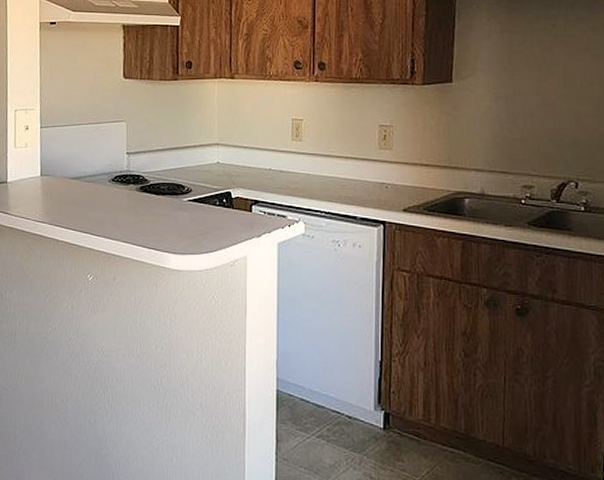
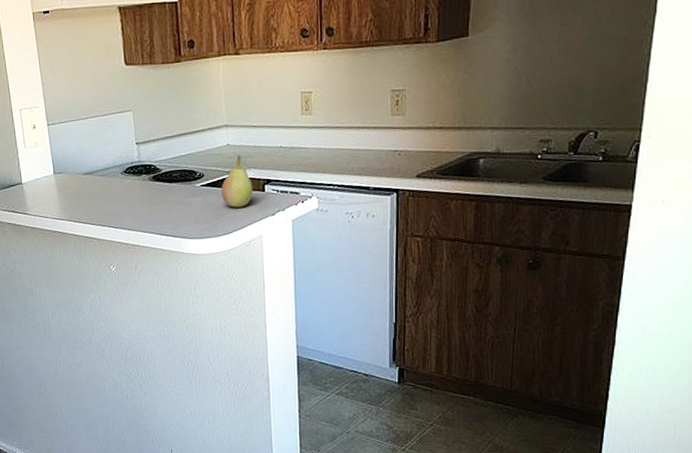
fruit: none [208,174,240,226] -> present [221,155,253,208]

